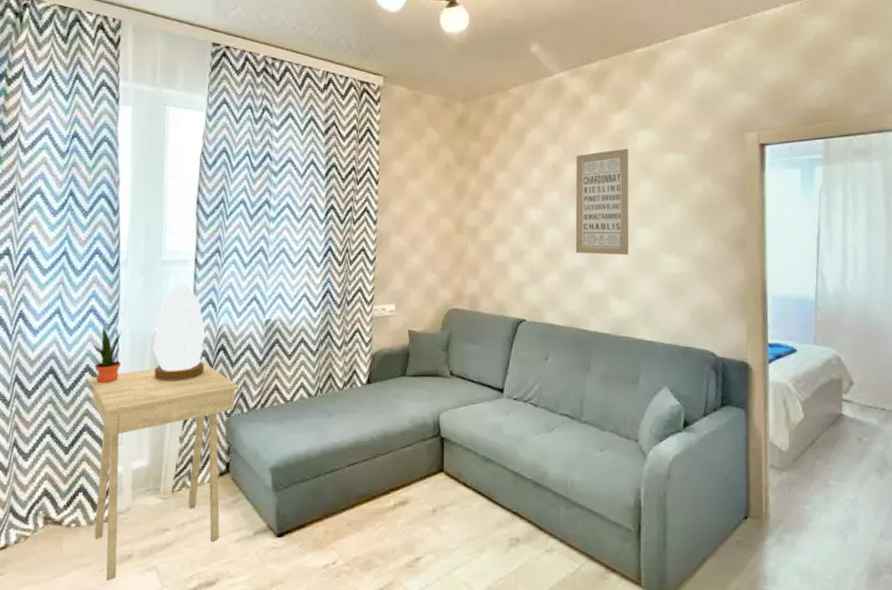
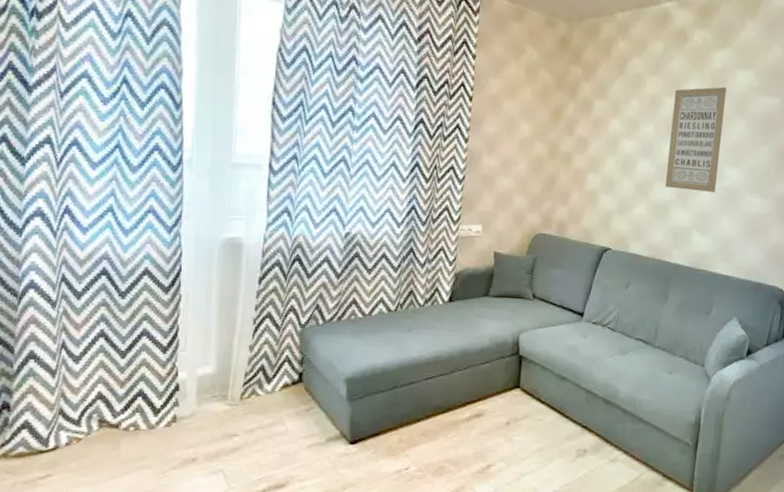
side table: present [89,362,238,581] -> none [148,271,314,483]
potted plant: present [93,326,121,383] -> none [153,228,185,288]
table lamp: present [153,286,206,382] -> none [220,191,280,290]

